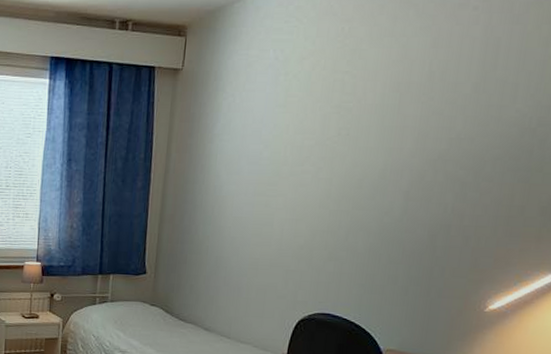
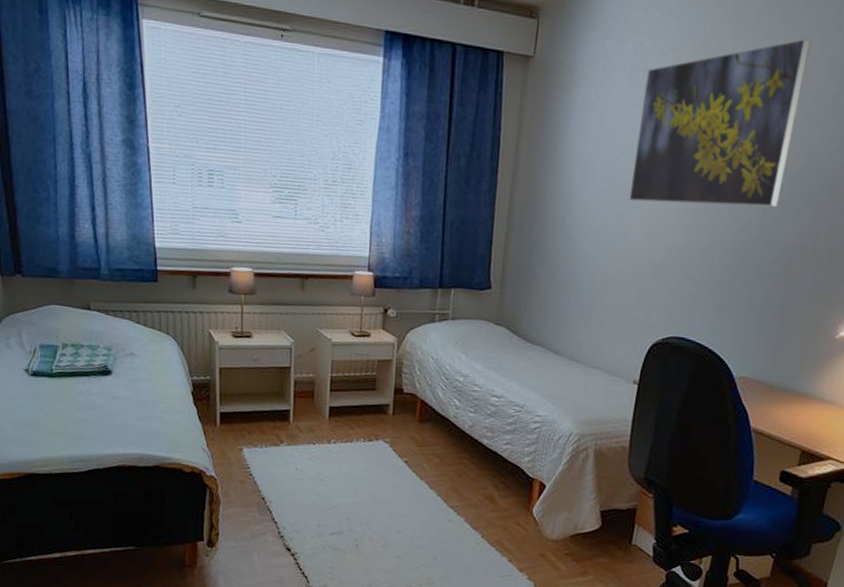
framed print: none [273,34,449,191] -> present [629,38,812,208]

